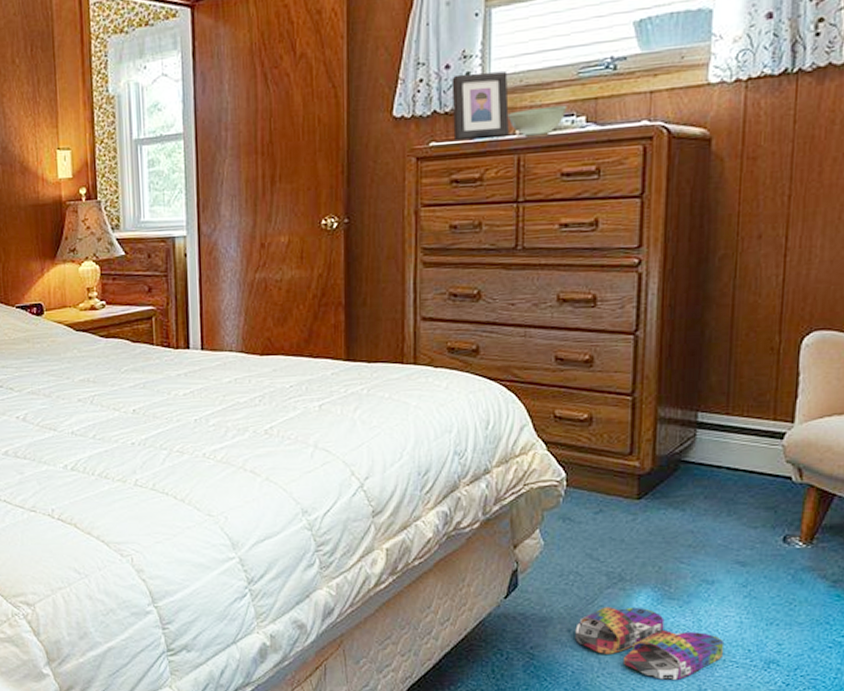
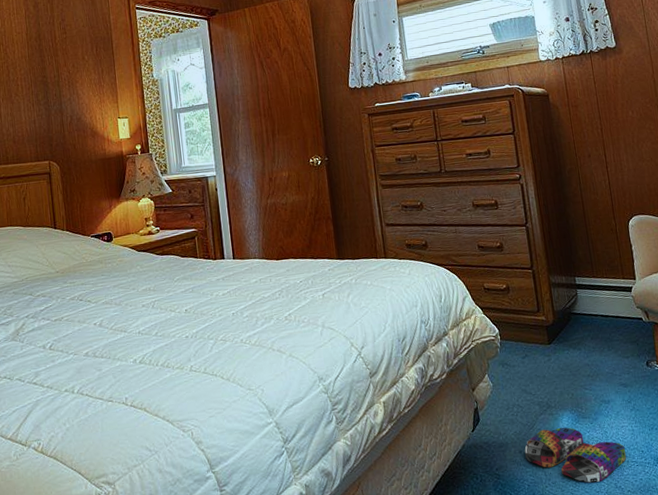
picture frame: present [452,72,509,142] -> none [384,57,425,103]
bowl: present [507,105,567,139] -> none [422,76,459,99]

